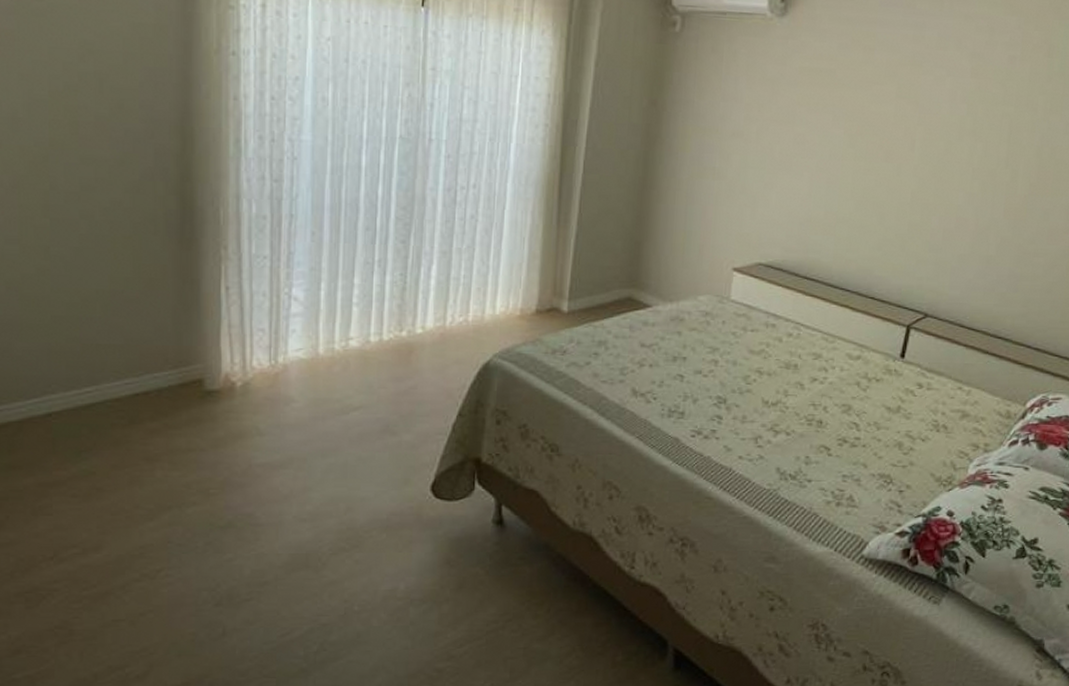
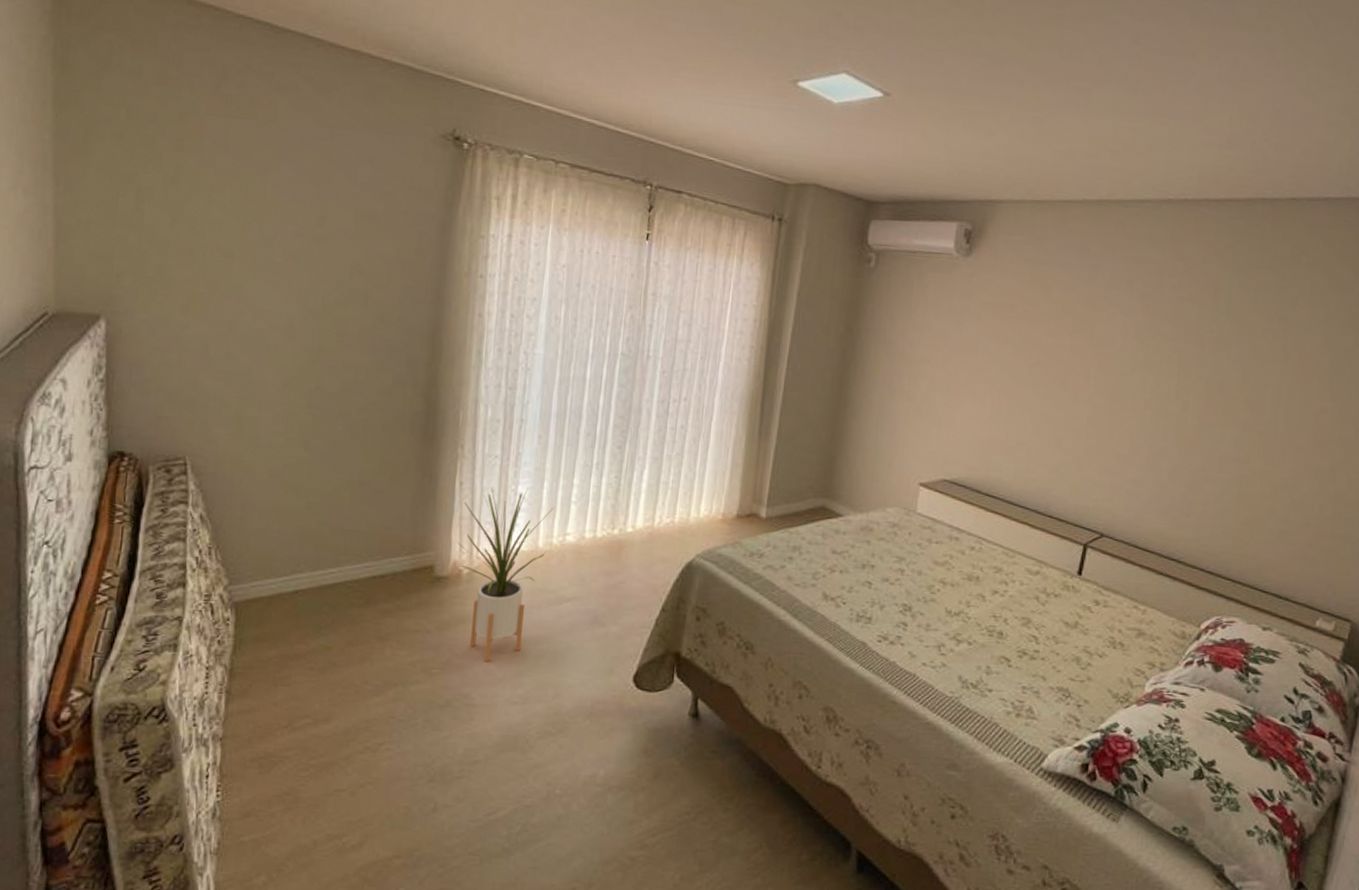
house plant: none [228,290,334,479] -> present [457,487,555,662]

